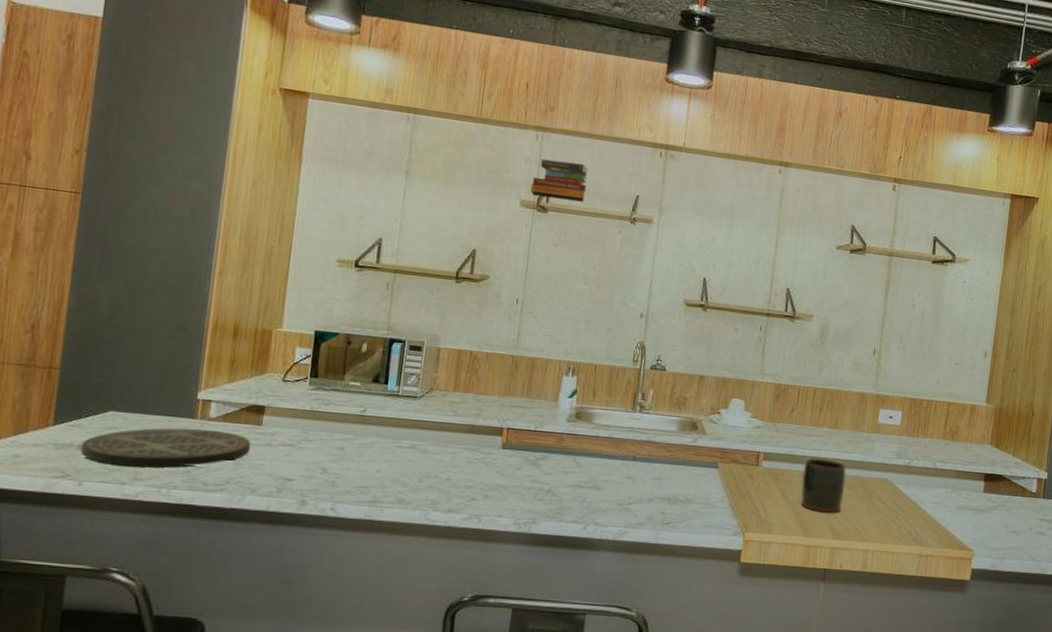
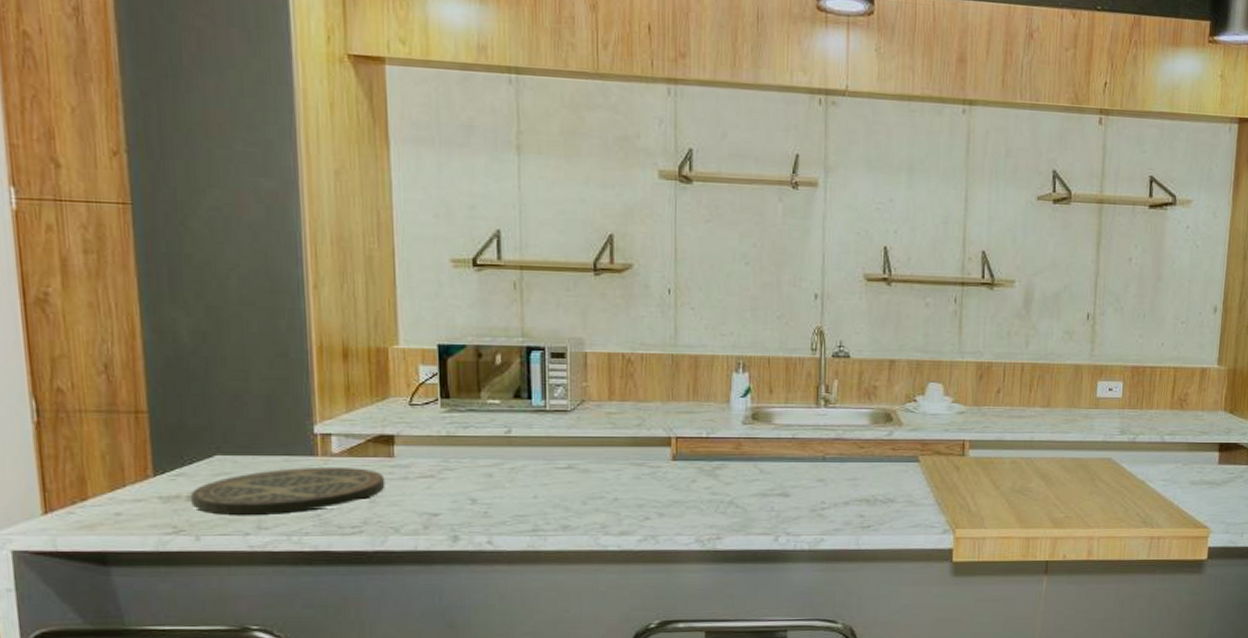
books: present [530,158,588,202] -> none [669,118,735,167]
mug: present [801,458,846,513] -> none [1014,442,1064,500]

